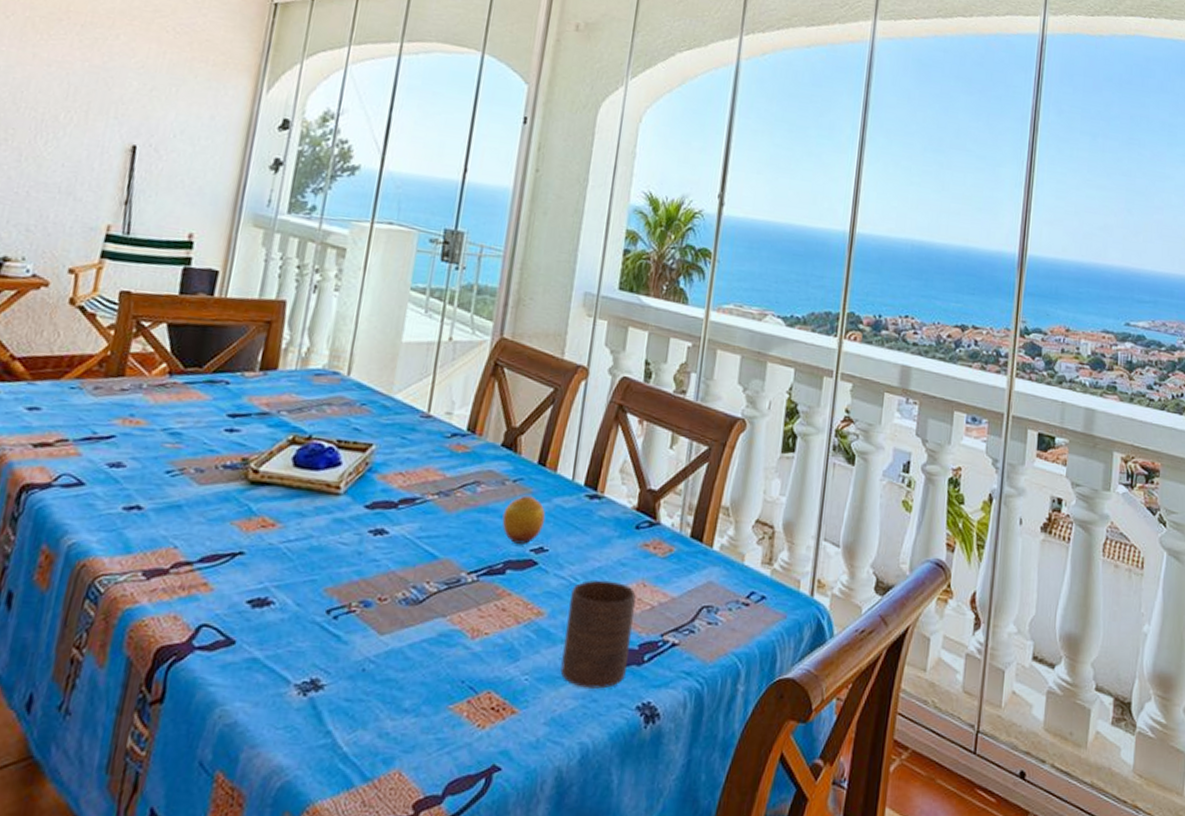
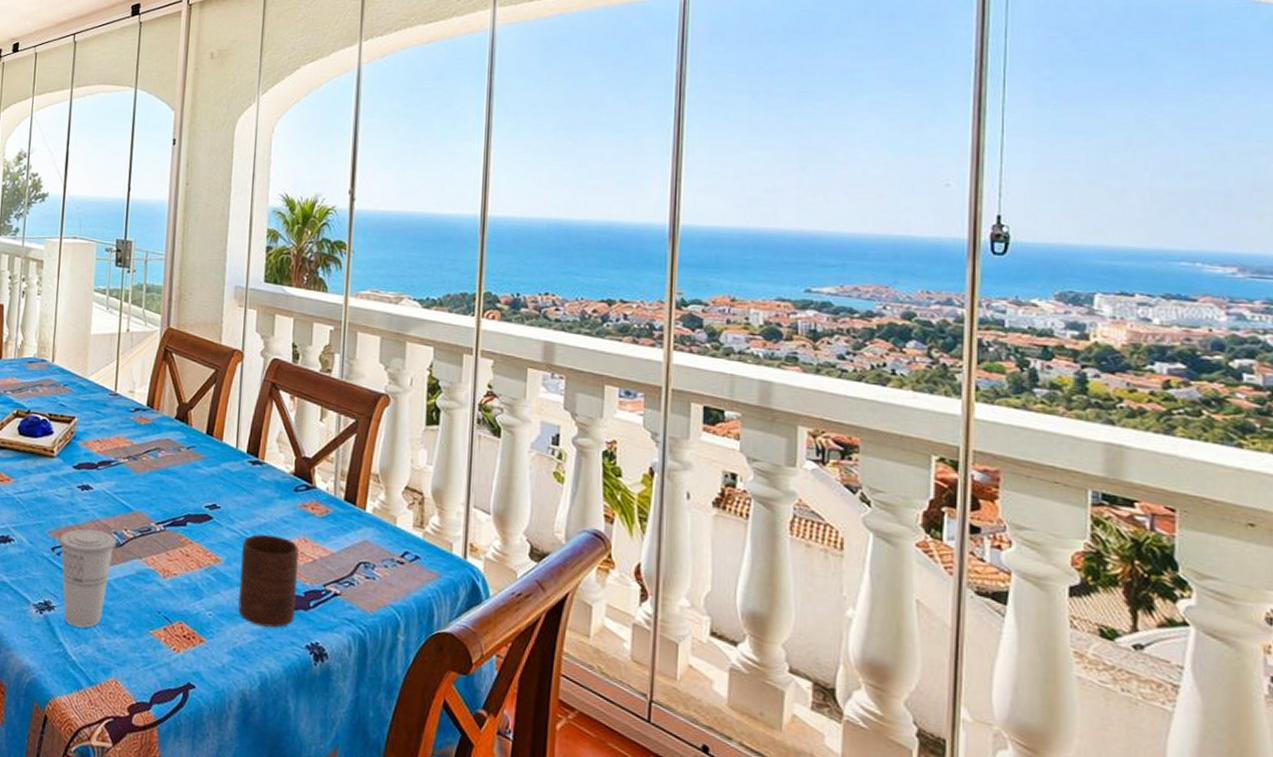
cup: none [336,584,415,709] -> present [59,529,117,628]
fruit: present [502,495,546,544] -> none [180,460,216,502]

